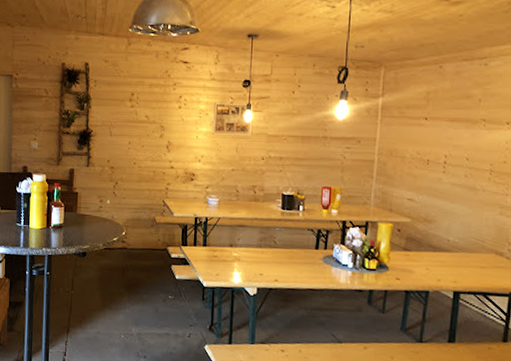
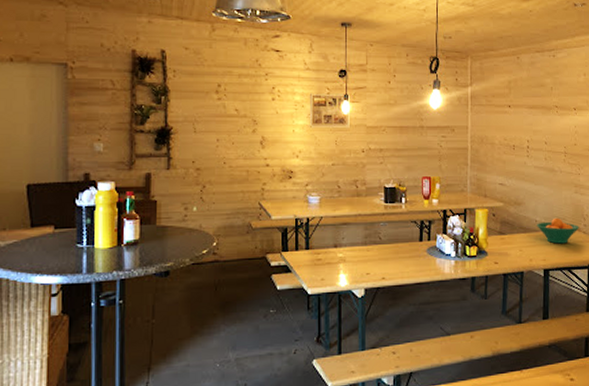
fruit bowl: none [449,239,502,268] -> present [537,217,579,244]

